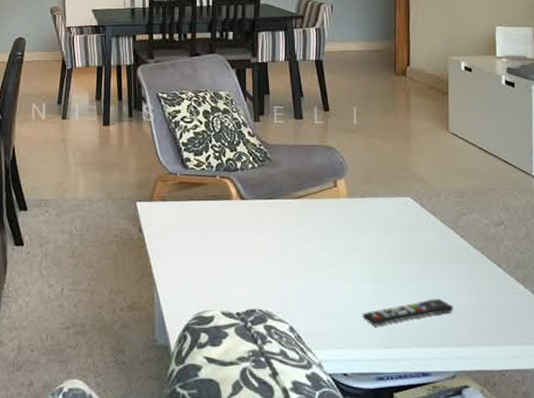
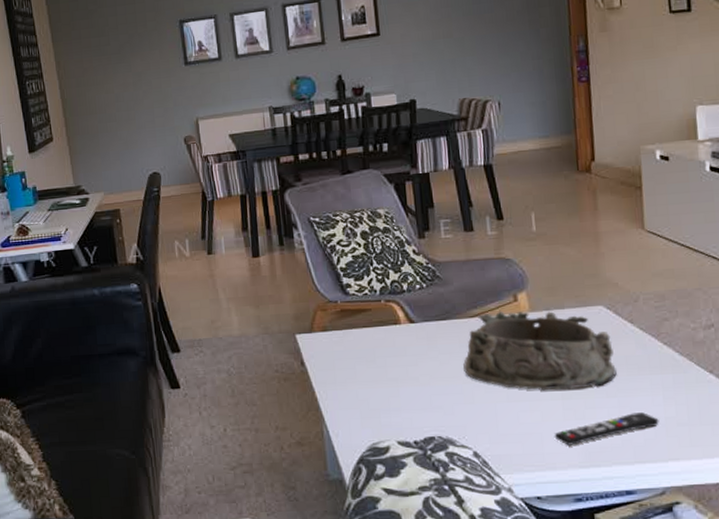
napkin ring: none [286,194,419,273] -> present [463,310,617,391]

